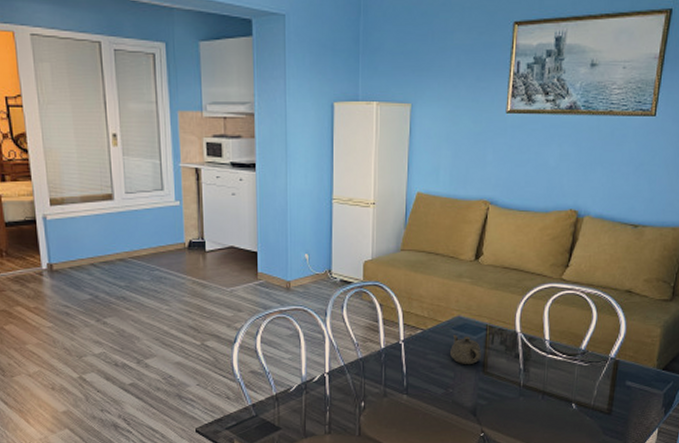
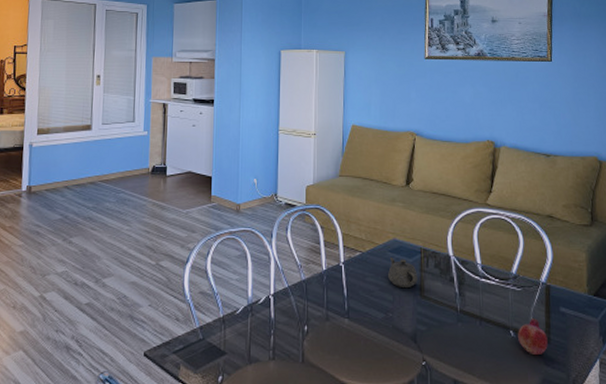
fruit: none [579,391,609,425] -> present [518,317,548,354]

